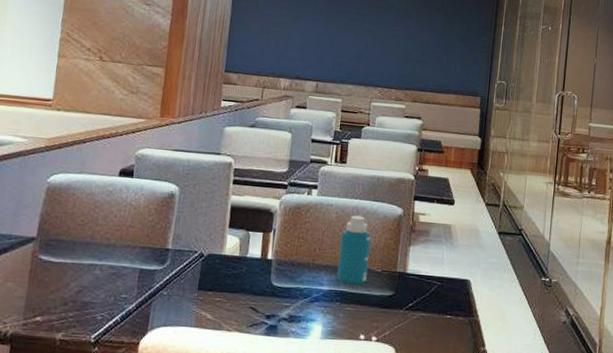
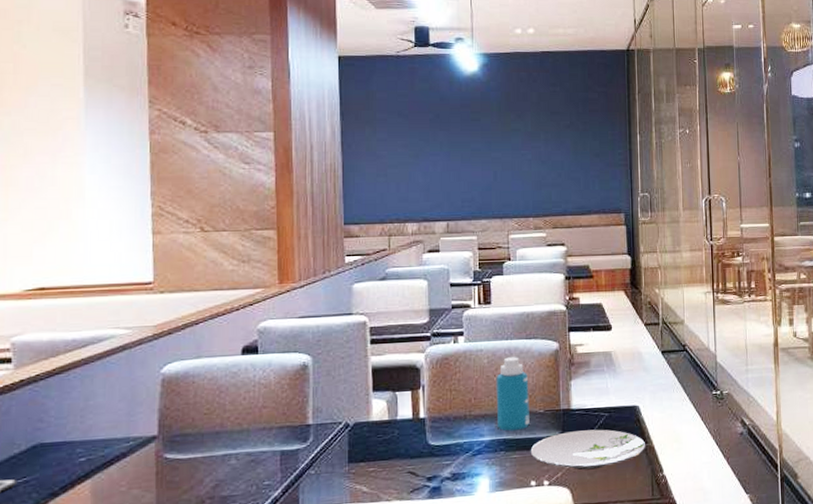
plate: none [363,294,472,334] -> present [530,429,646,470]

